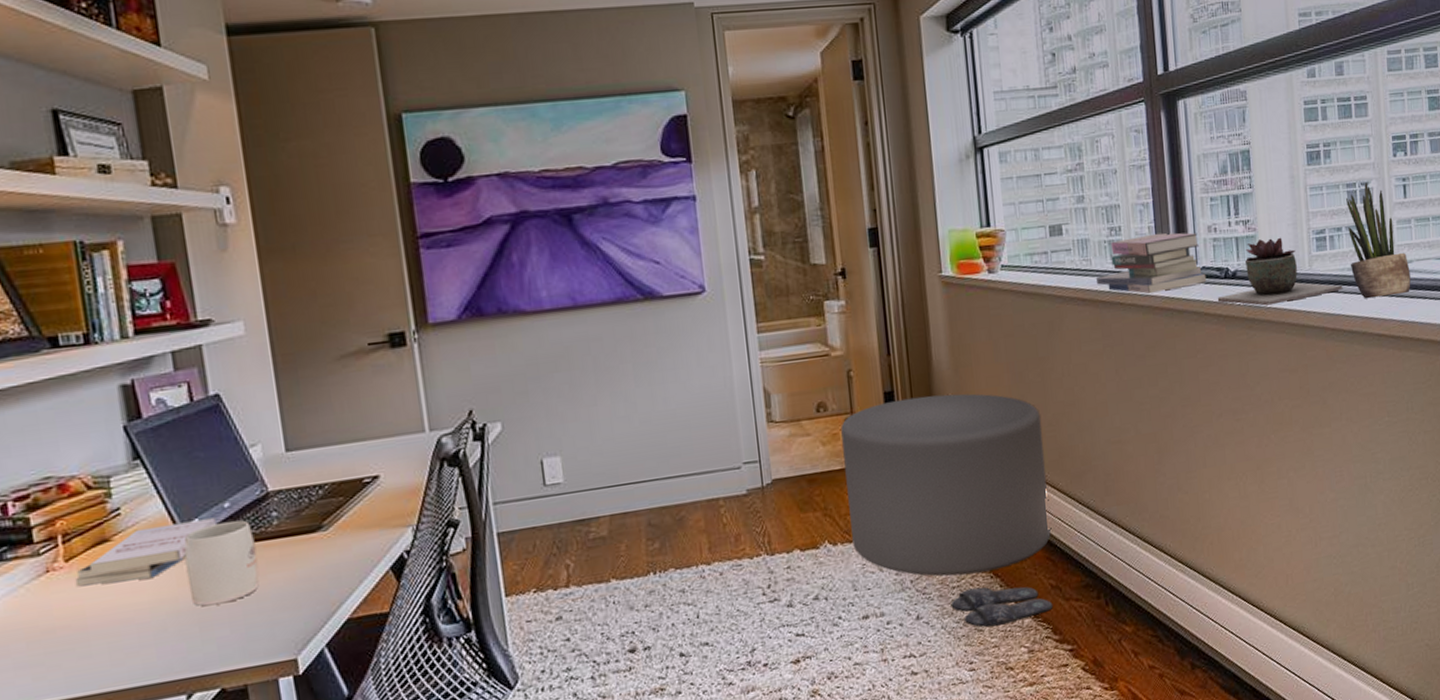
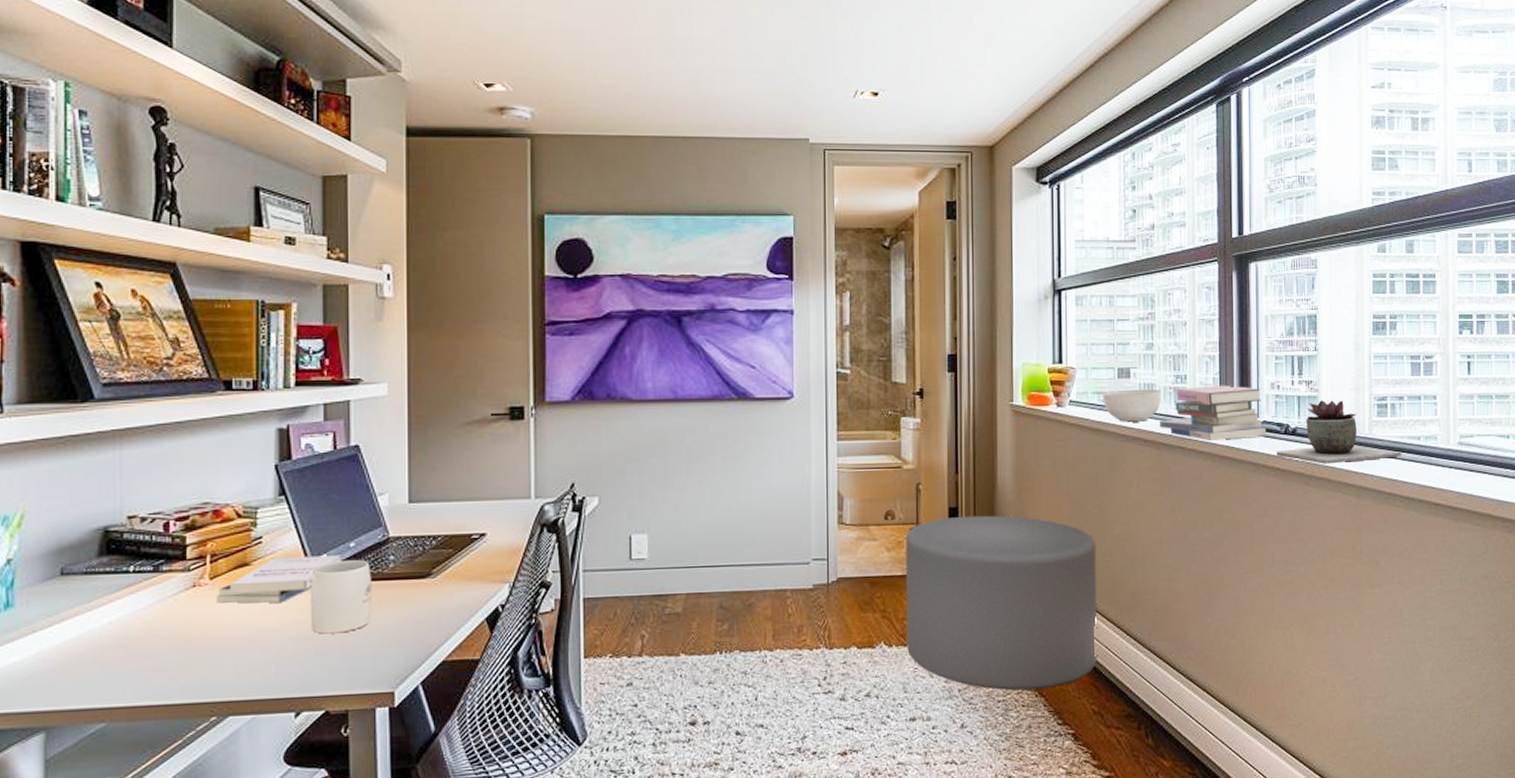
slippers: present [952,586,1053,627] -> none [996,704,1094,744]
bowl: none [1035,244,1096,283] -> present [1102,389,1161,422]
potted plant: present [1346,183,1411,299] -> none [1410,356,1471,468]

